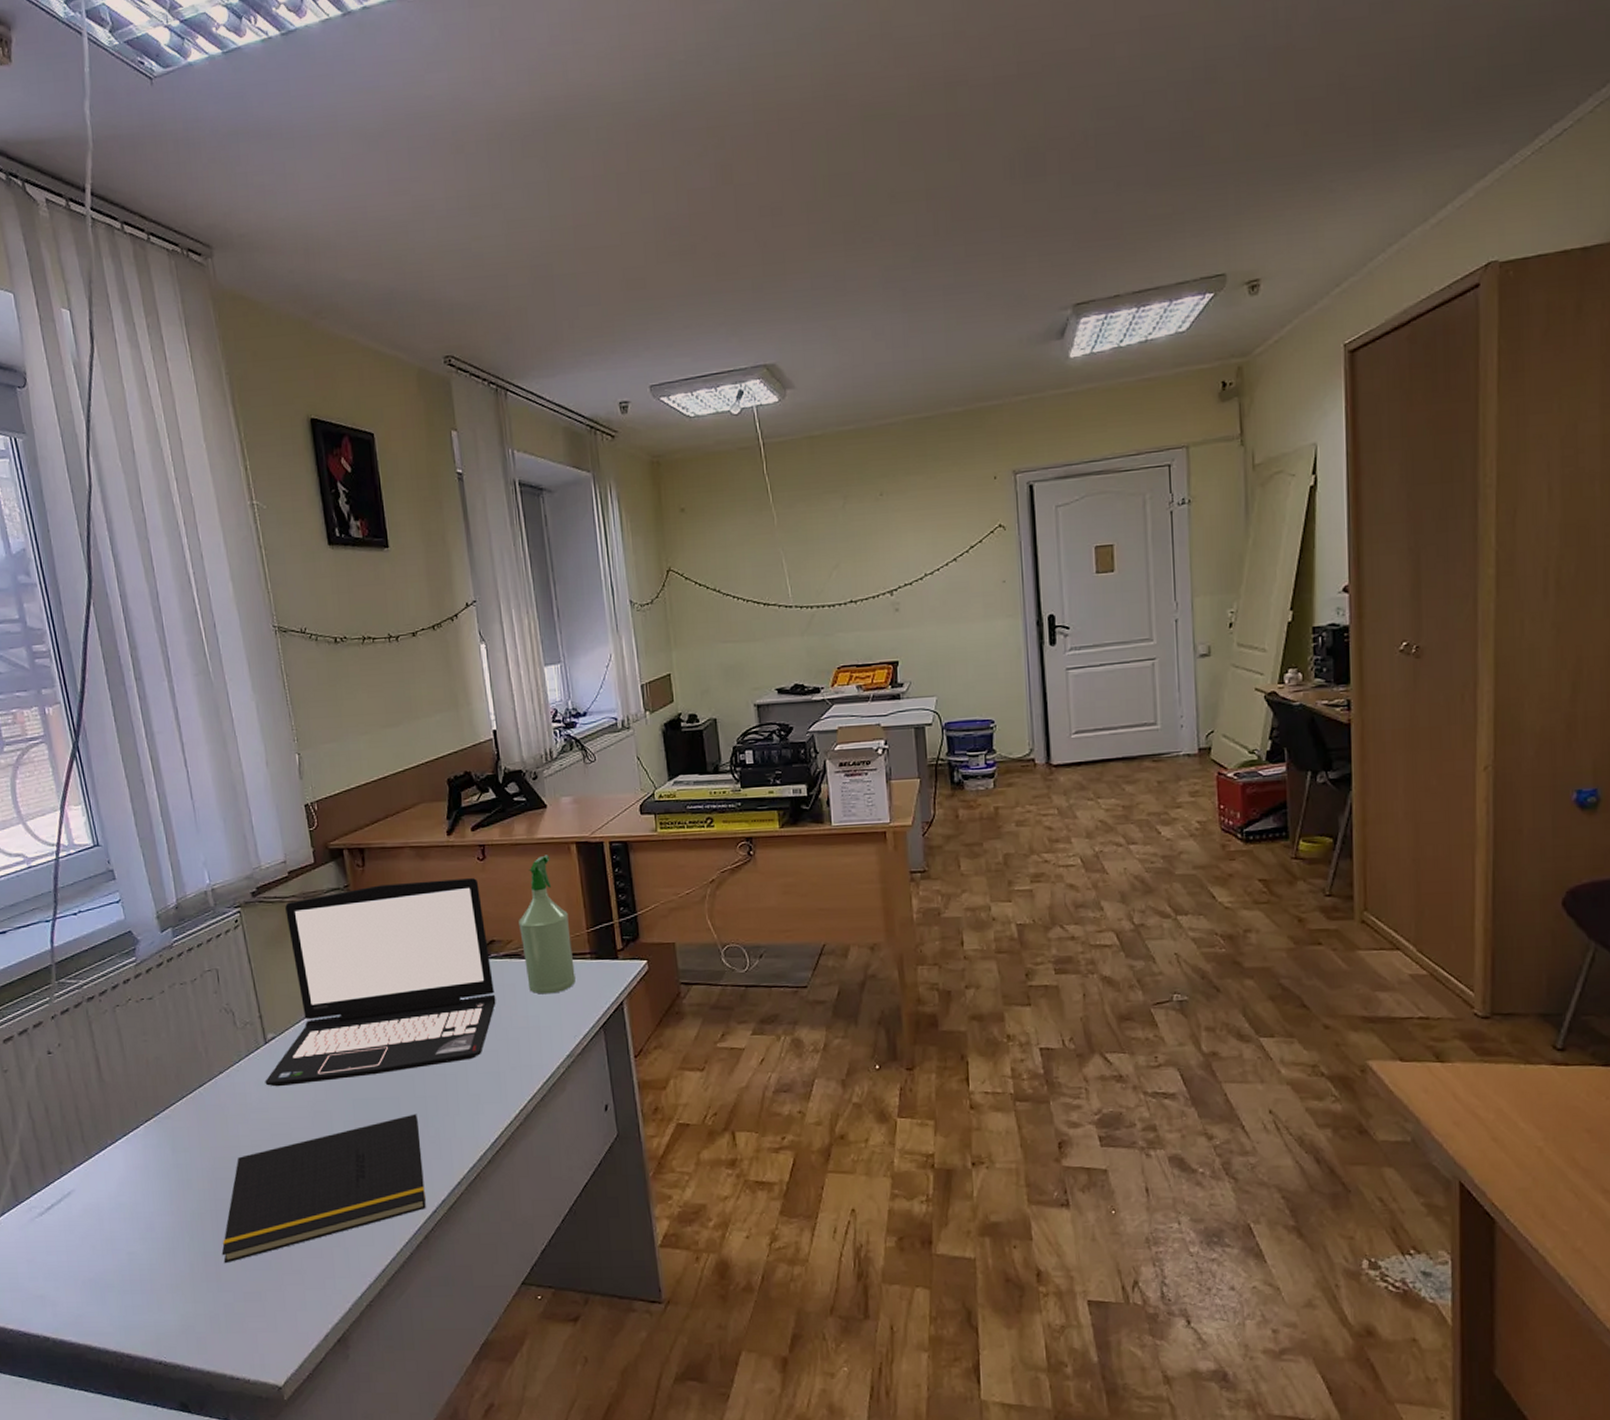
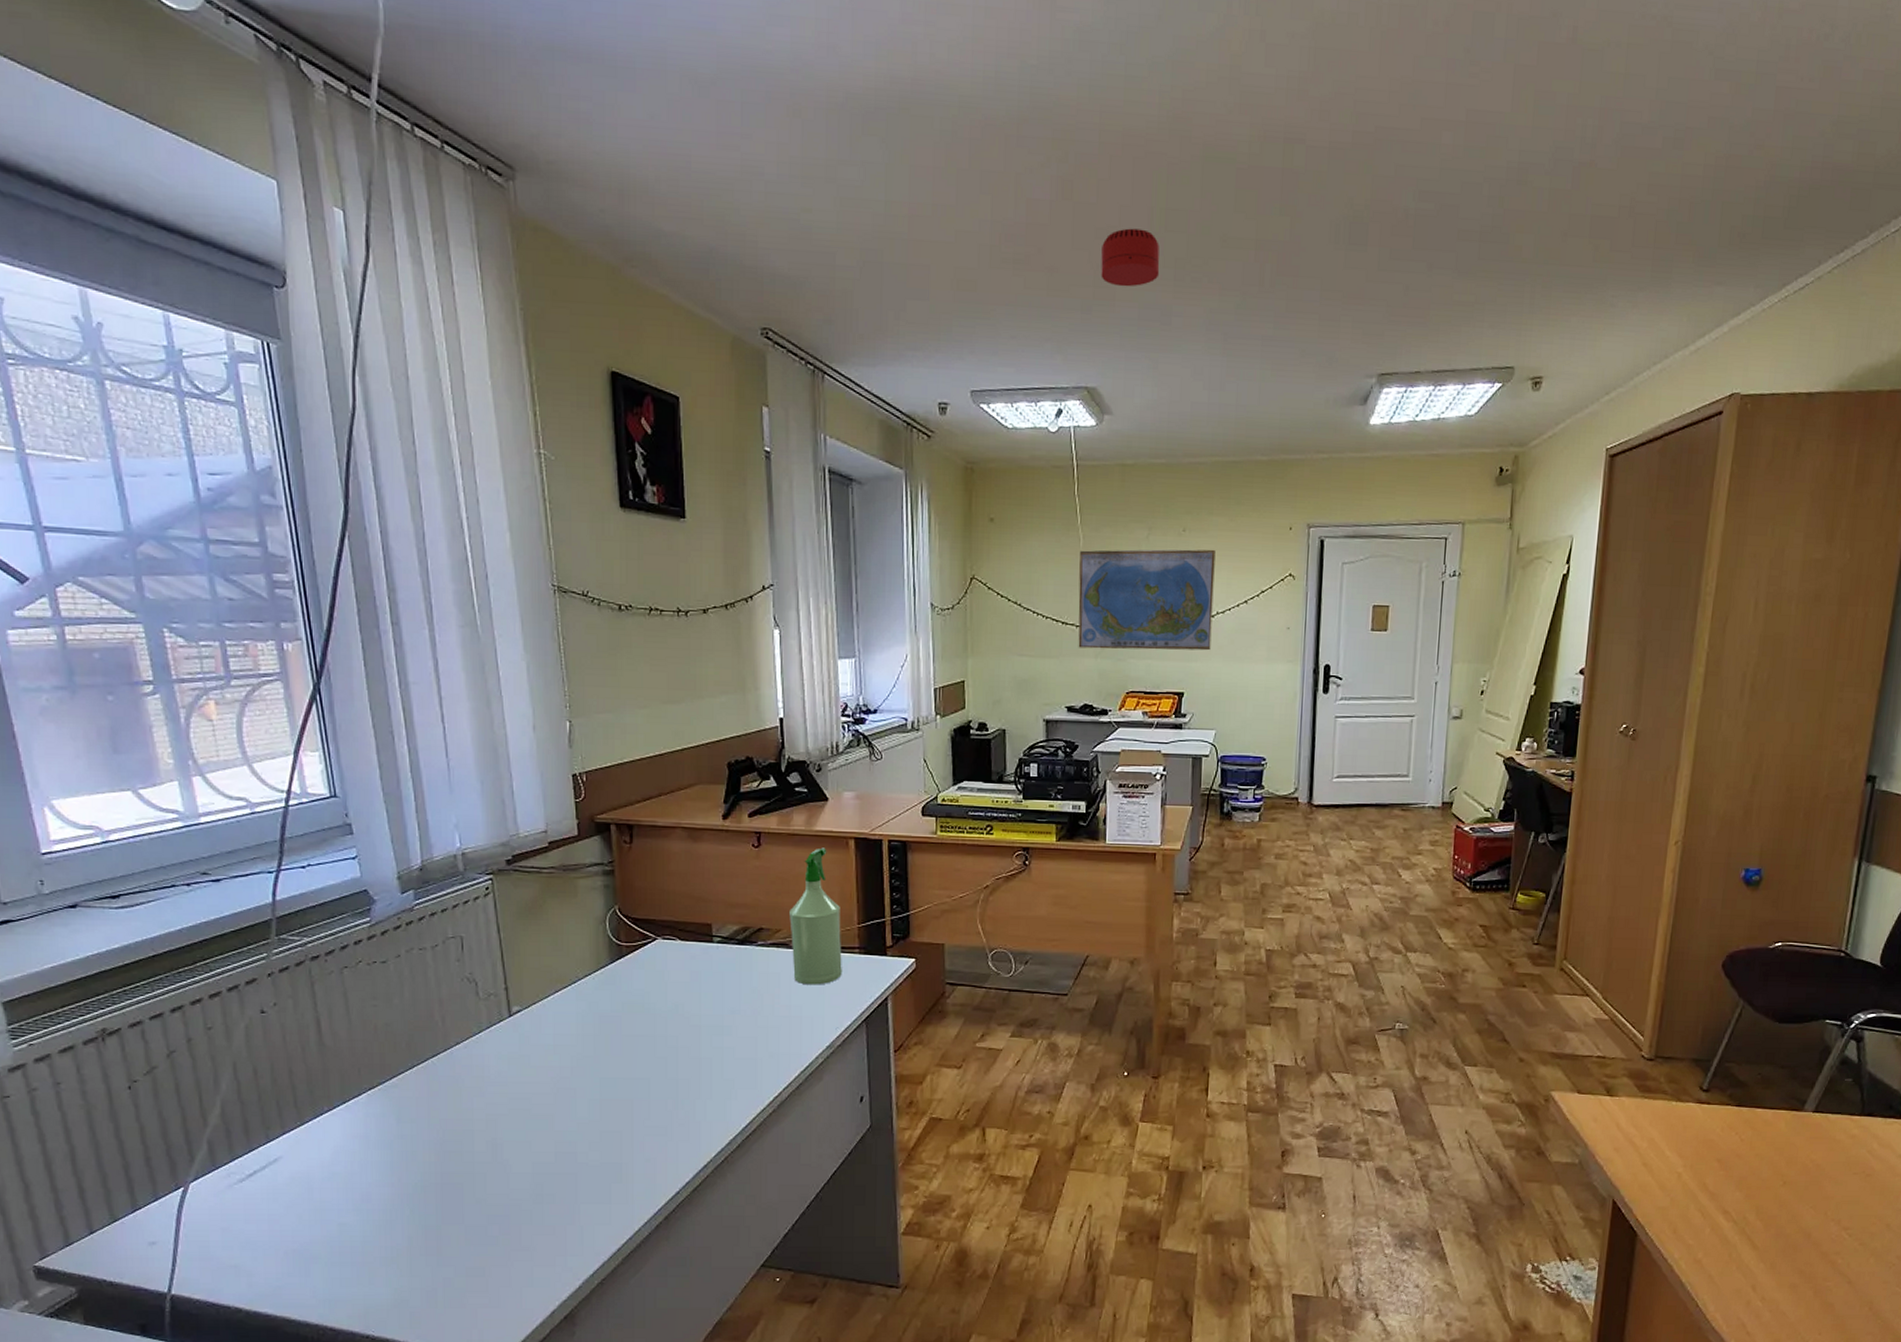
notepad: present [221,1114,426,1264] -> none [444,1095,669,1238]
laptop: present [265,878,496,1087] -> none [506,863,759,1061]
smoke detector: none [767,199,829,260] -> present [1101,228,1160,287]
world map: none [775,510,922,628] -> present [1078,549,1216,651]

